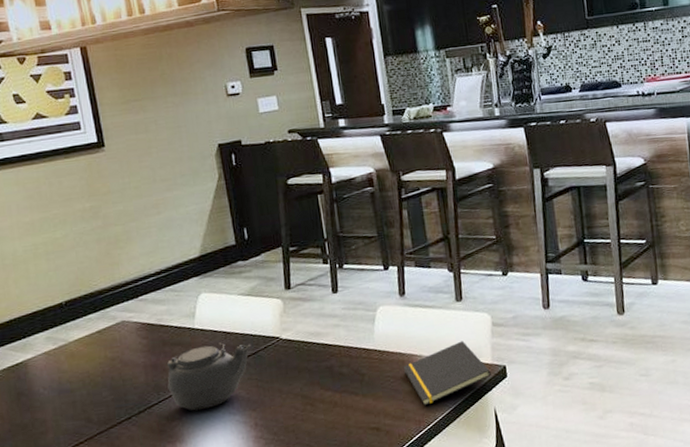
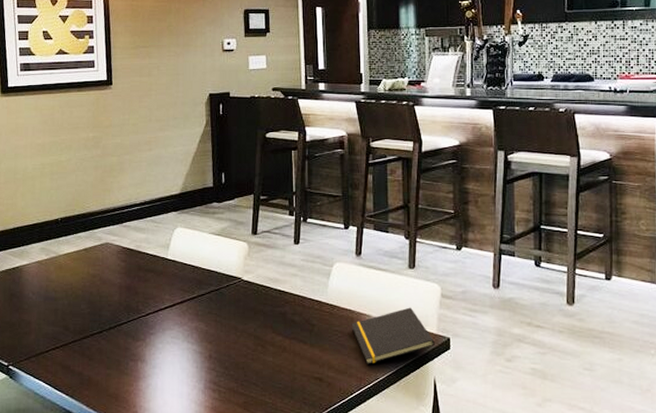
teapot: present [167,342,251,411] -> none [137,275,215,335]

